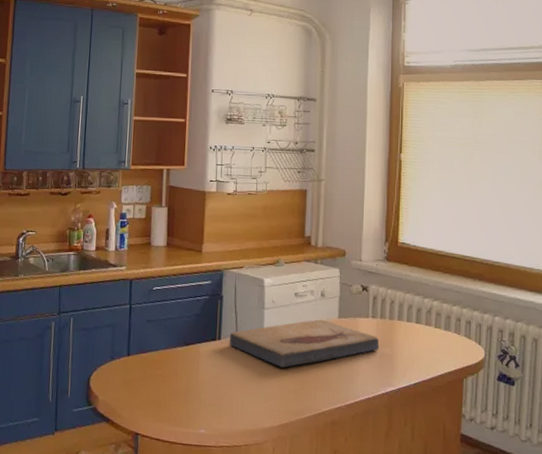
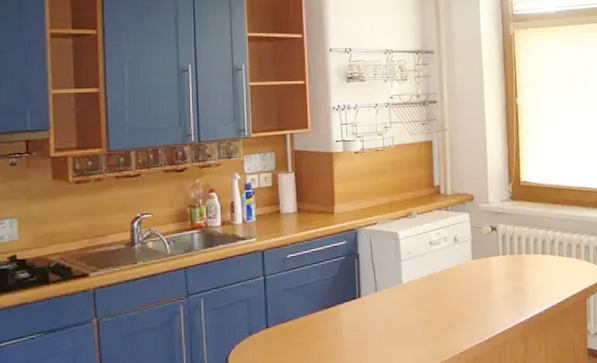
fish fossil: present [229,319,380,368] -> none [369,263,512,315]

